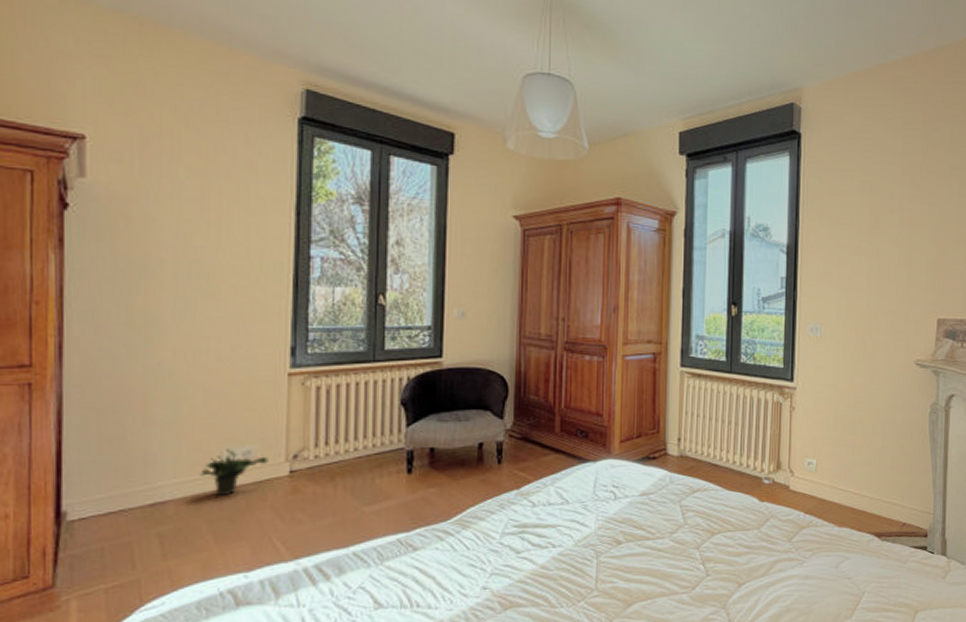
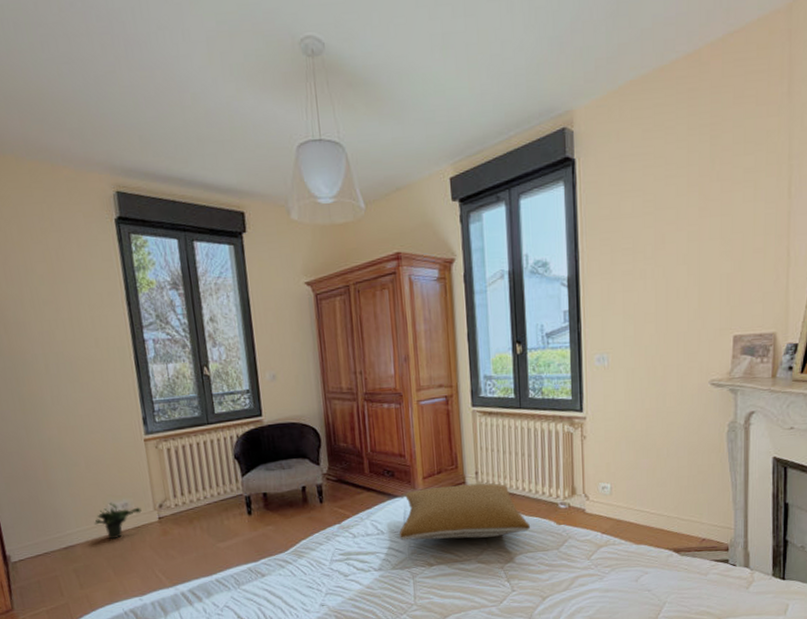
pillow: none [586,451,732,513] -> present [398,483,531,541]

